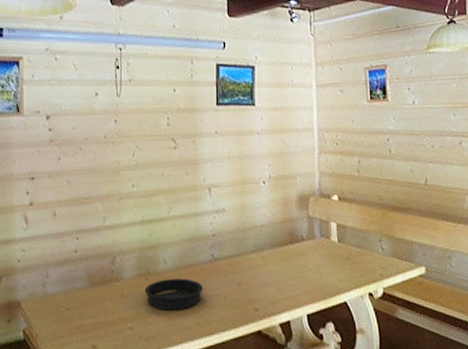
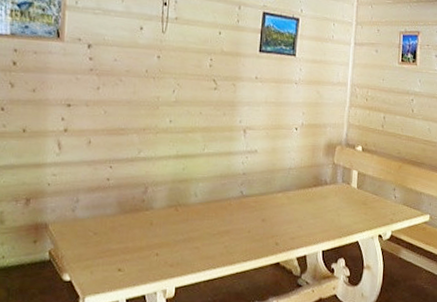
baking pan: present [144,278,203,311] -> none [173,211,229,241]

